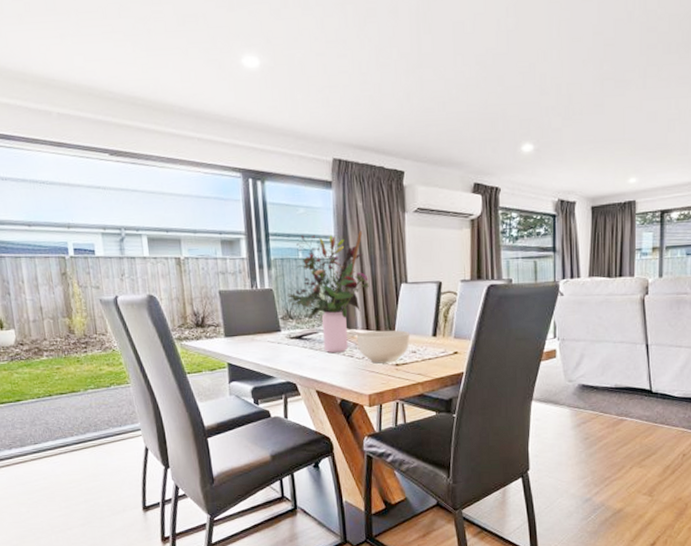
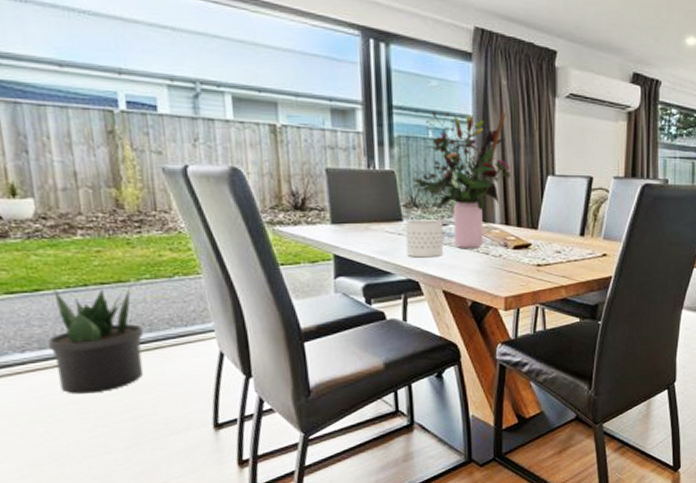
planter: none [26,395,92,482] -> present [48,286,144,394]
mug: none [283,329,315,363] -> present [405,220,444,258]
bowl: present [356,330,411,364] -> none [493,226,556,263]

